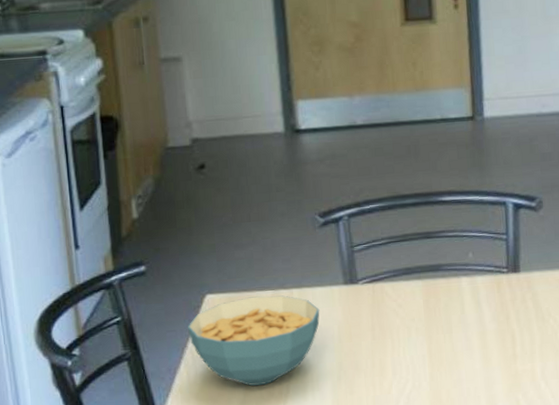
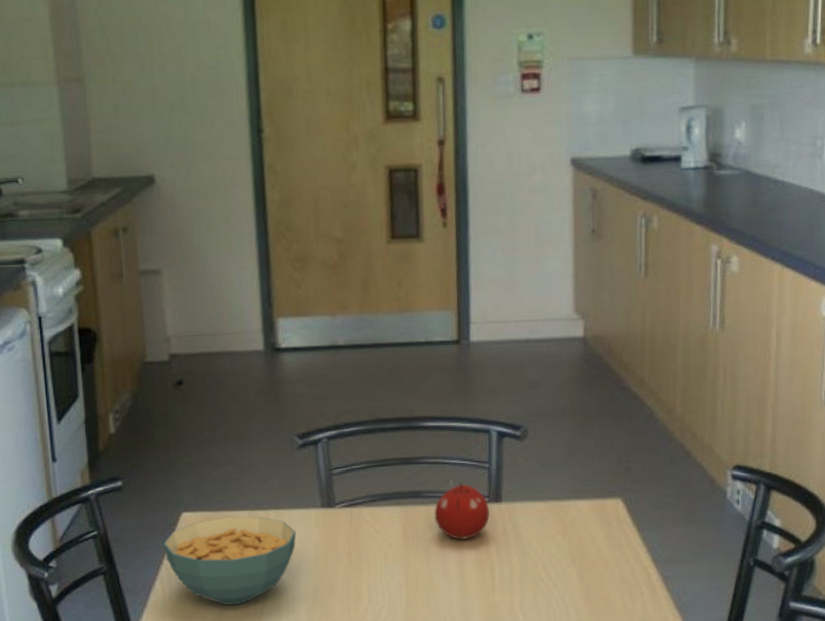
fruit: none [455,254,509,312] -> present [434,482,489,541]

